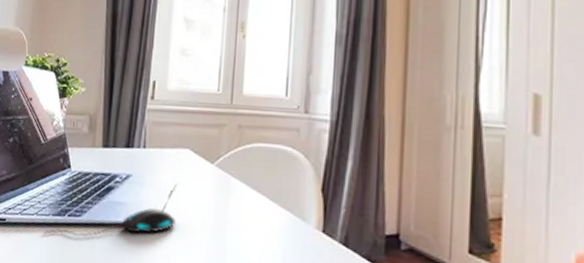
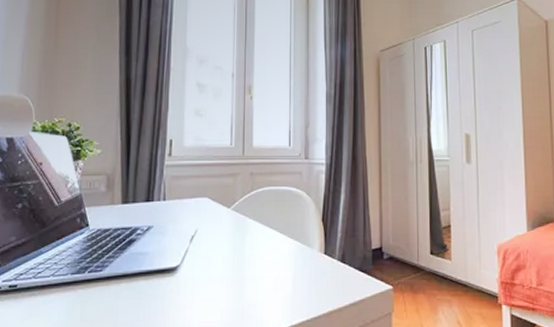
mouse: present [44,207,177,237] -> none [62,253,199,294]

